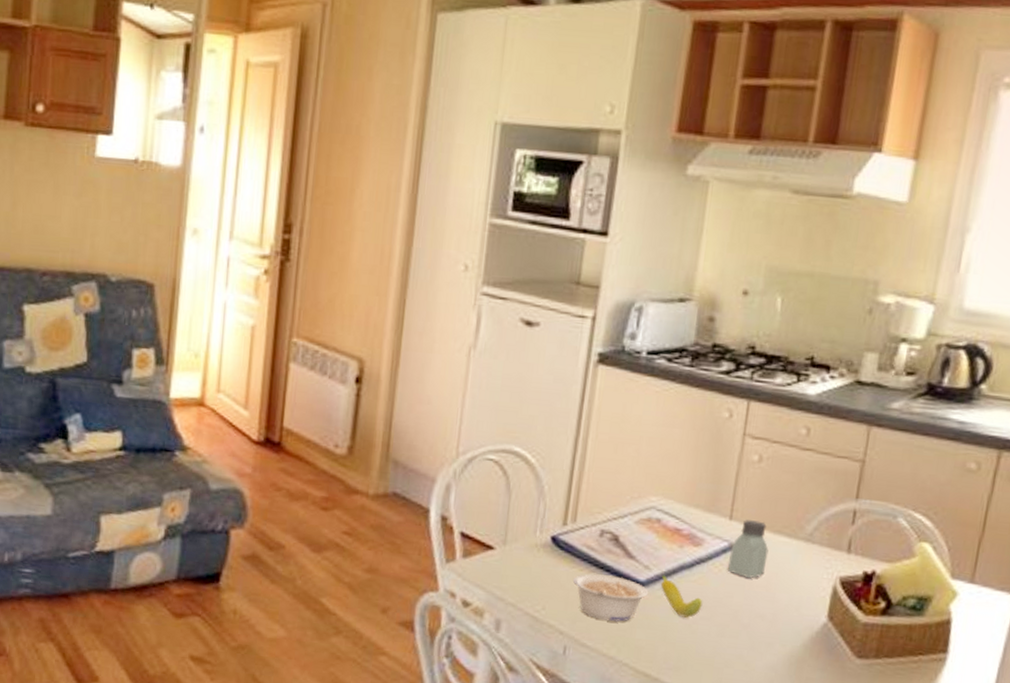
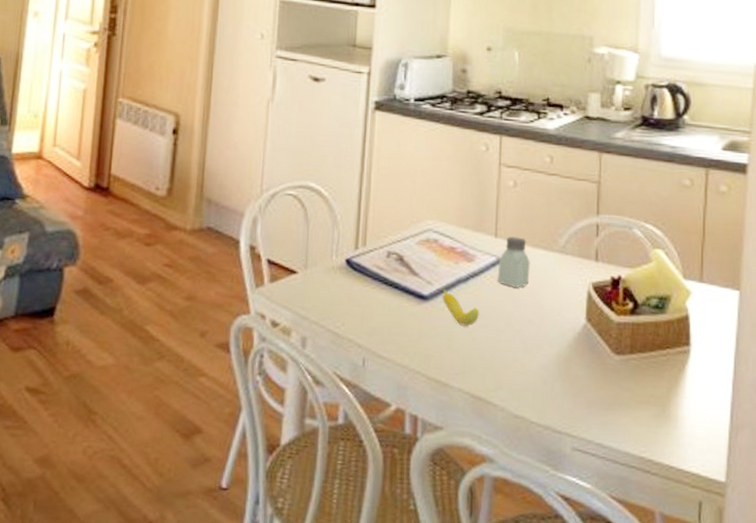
legume: present [573,573,649,622] -> none [367,290,433,333]

